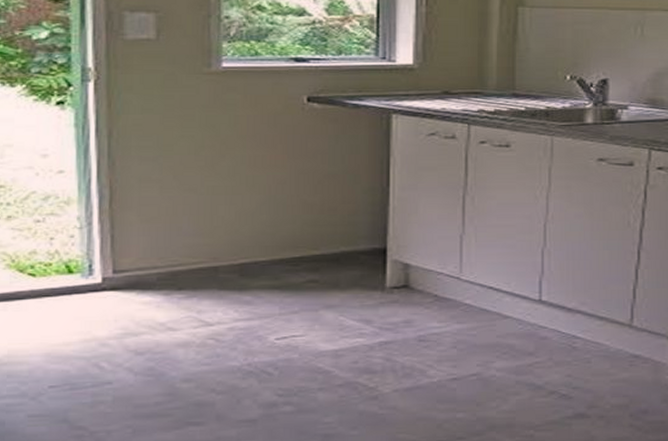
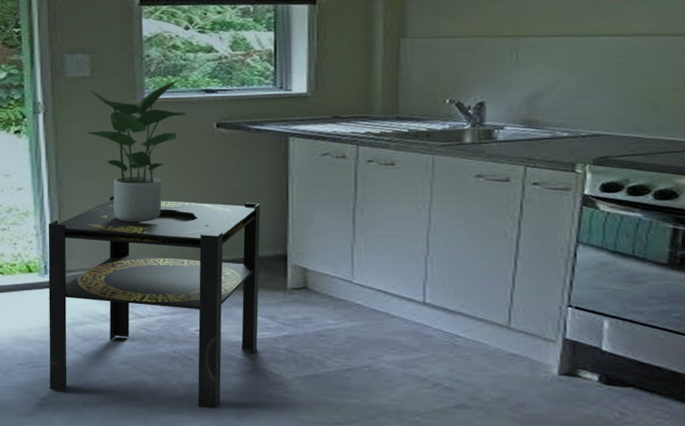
side table: none [90,179,357,431] -> present [48,195,260,408]
potted plant: none [148,47,272,212] -> present [86,80,186,222]

